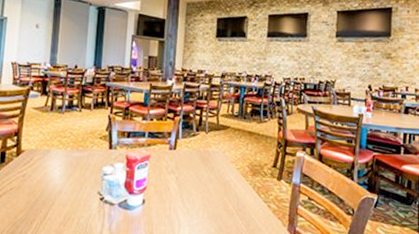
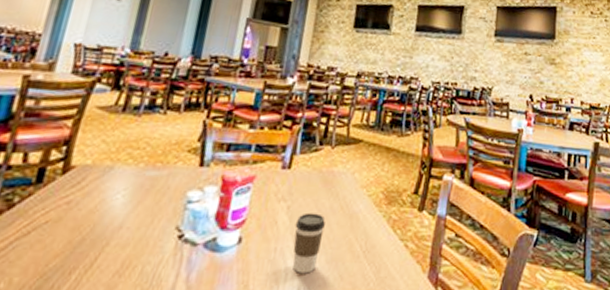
coffee cup: none [183,182,205,226] -> present [293,212,326,274]

